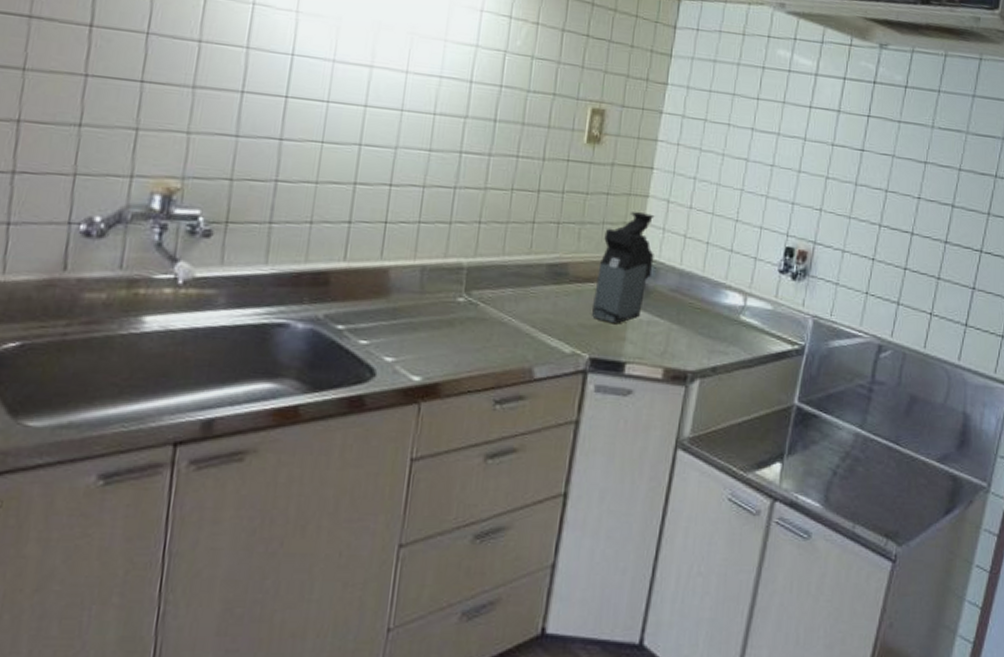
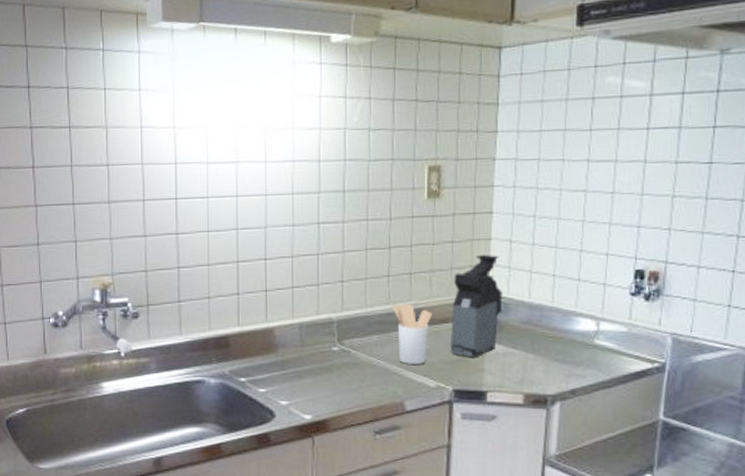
utensil holder: none [532,255,577,326] -> present [391,304,432,364]

